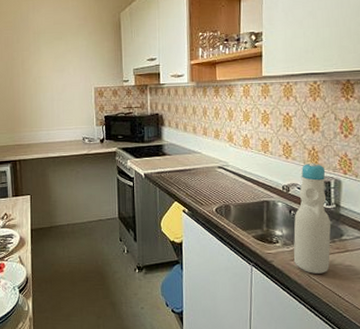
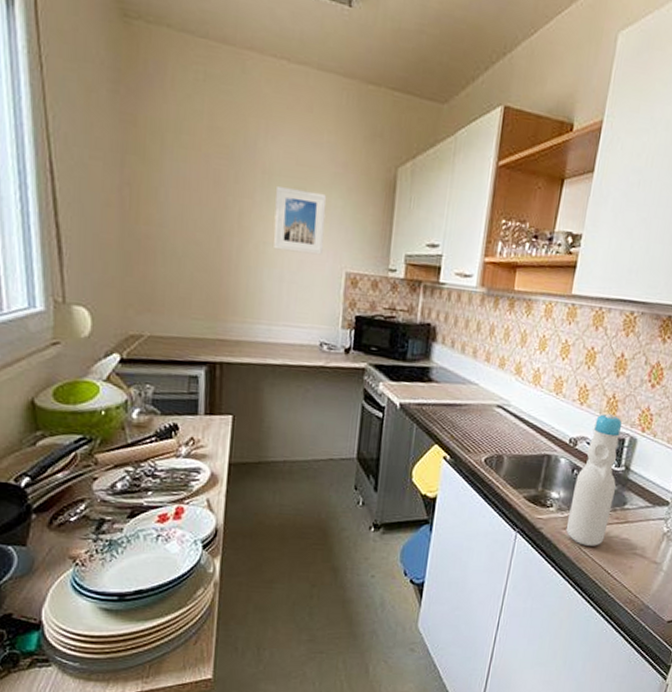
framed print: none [42,39,77,80] -> present [273,187,327,255]

